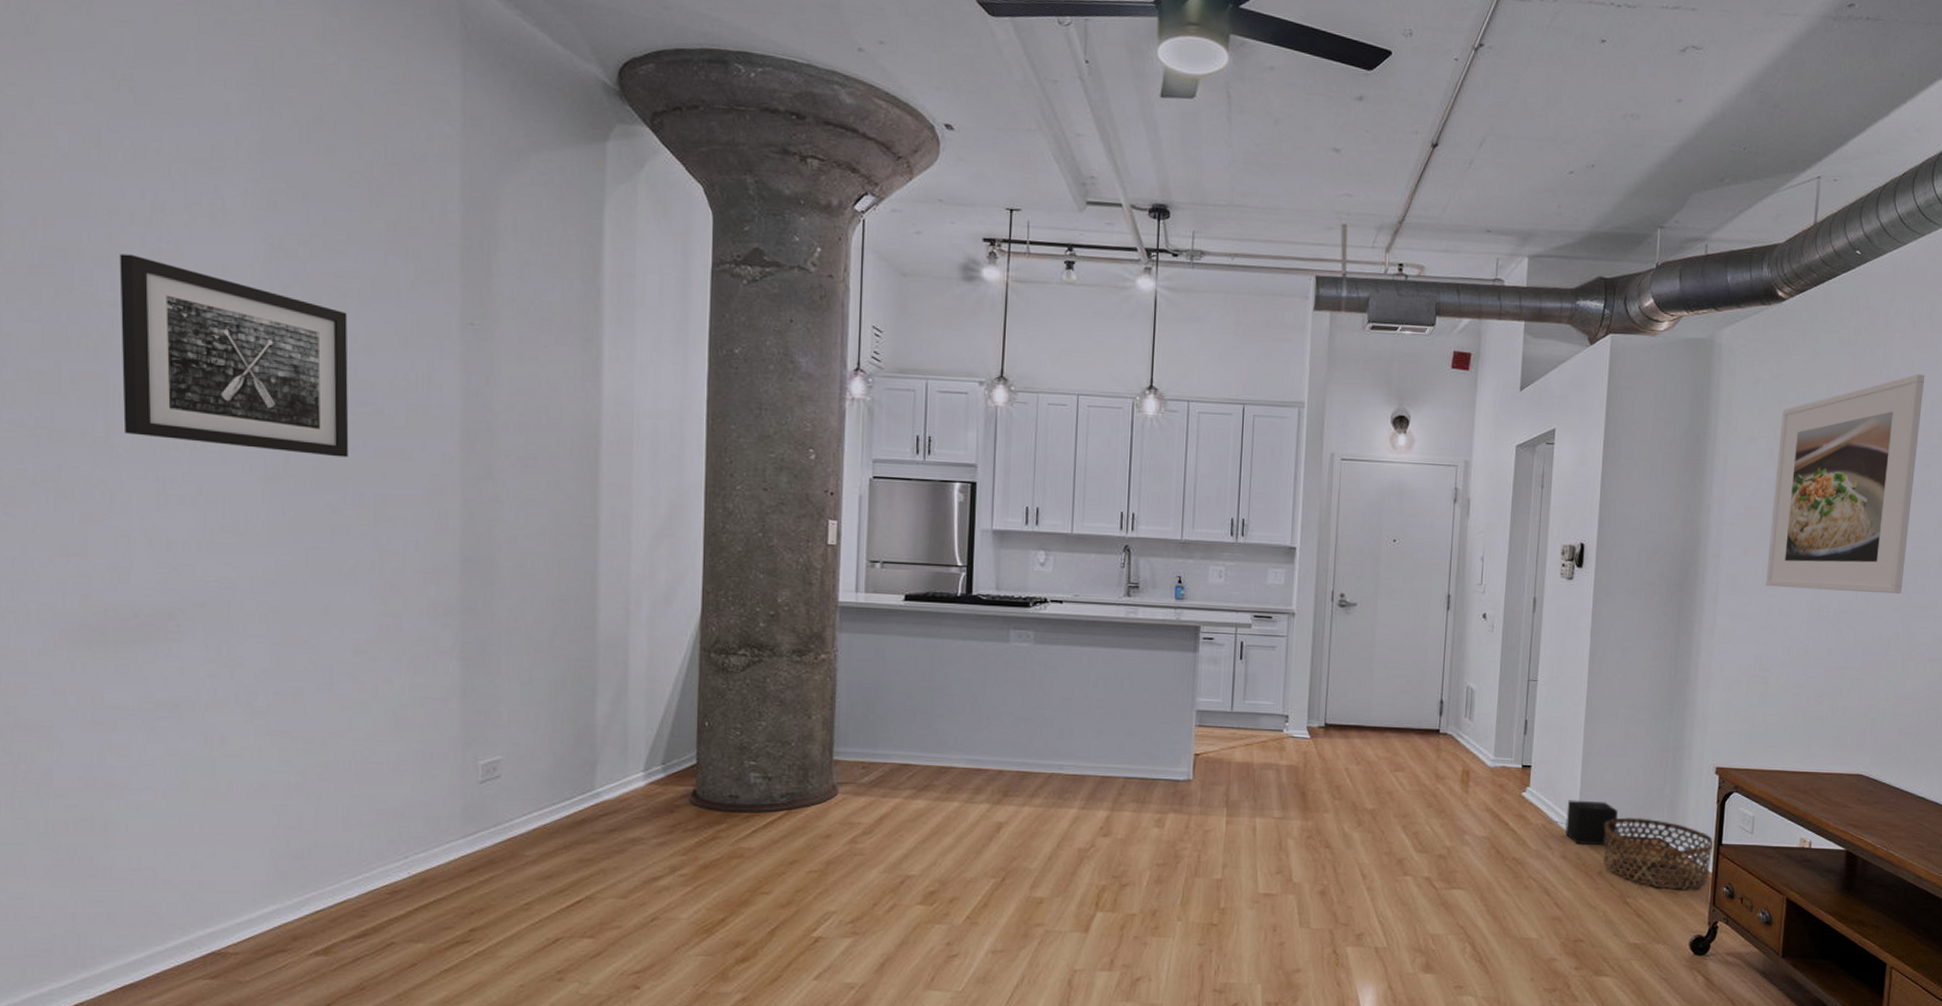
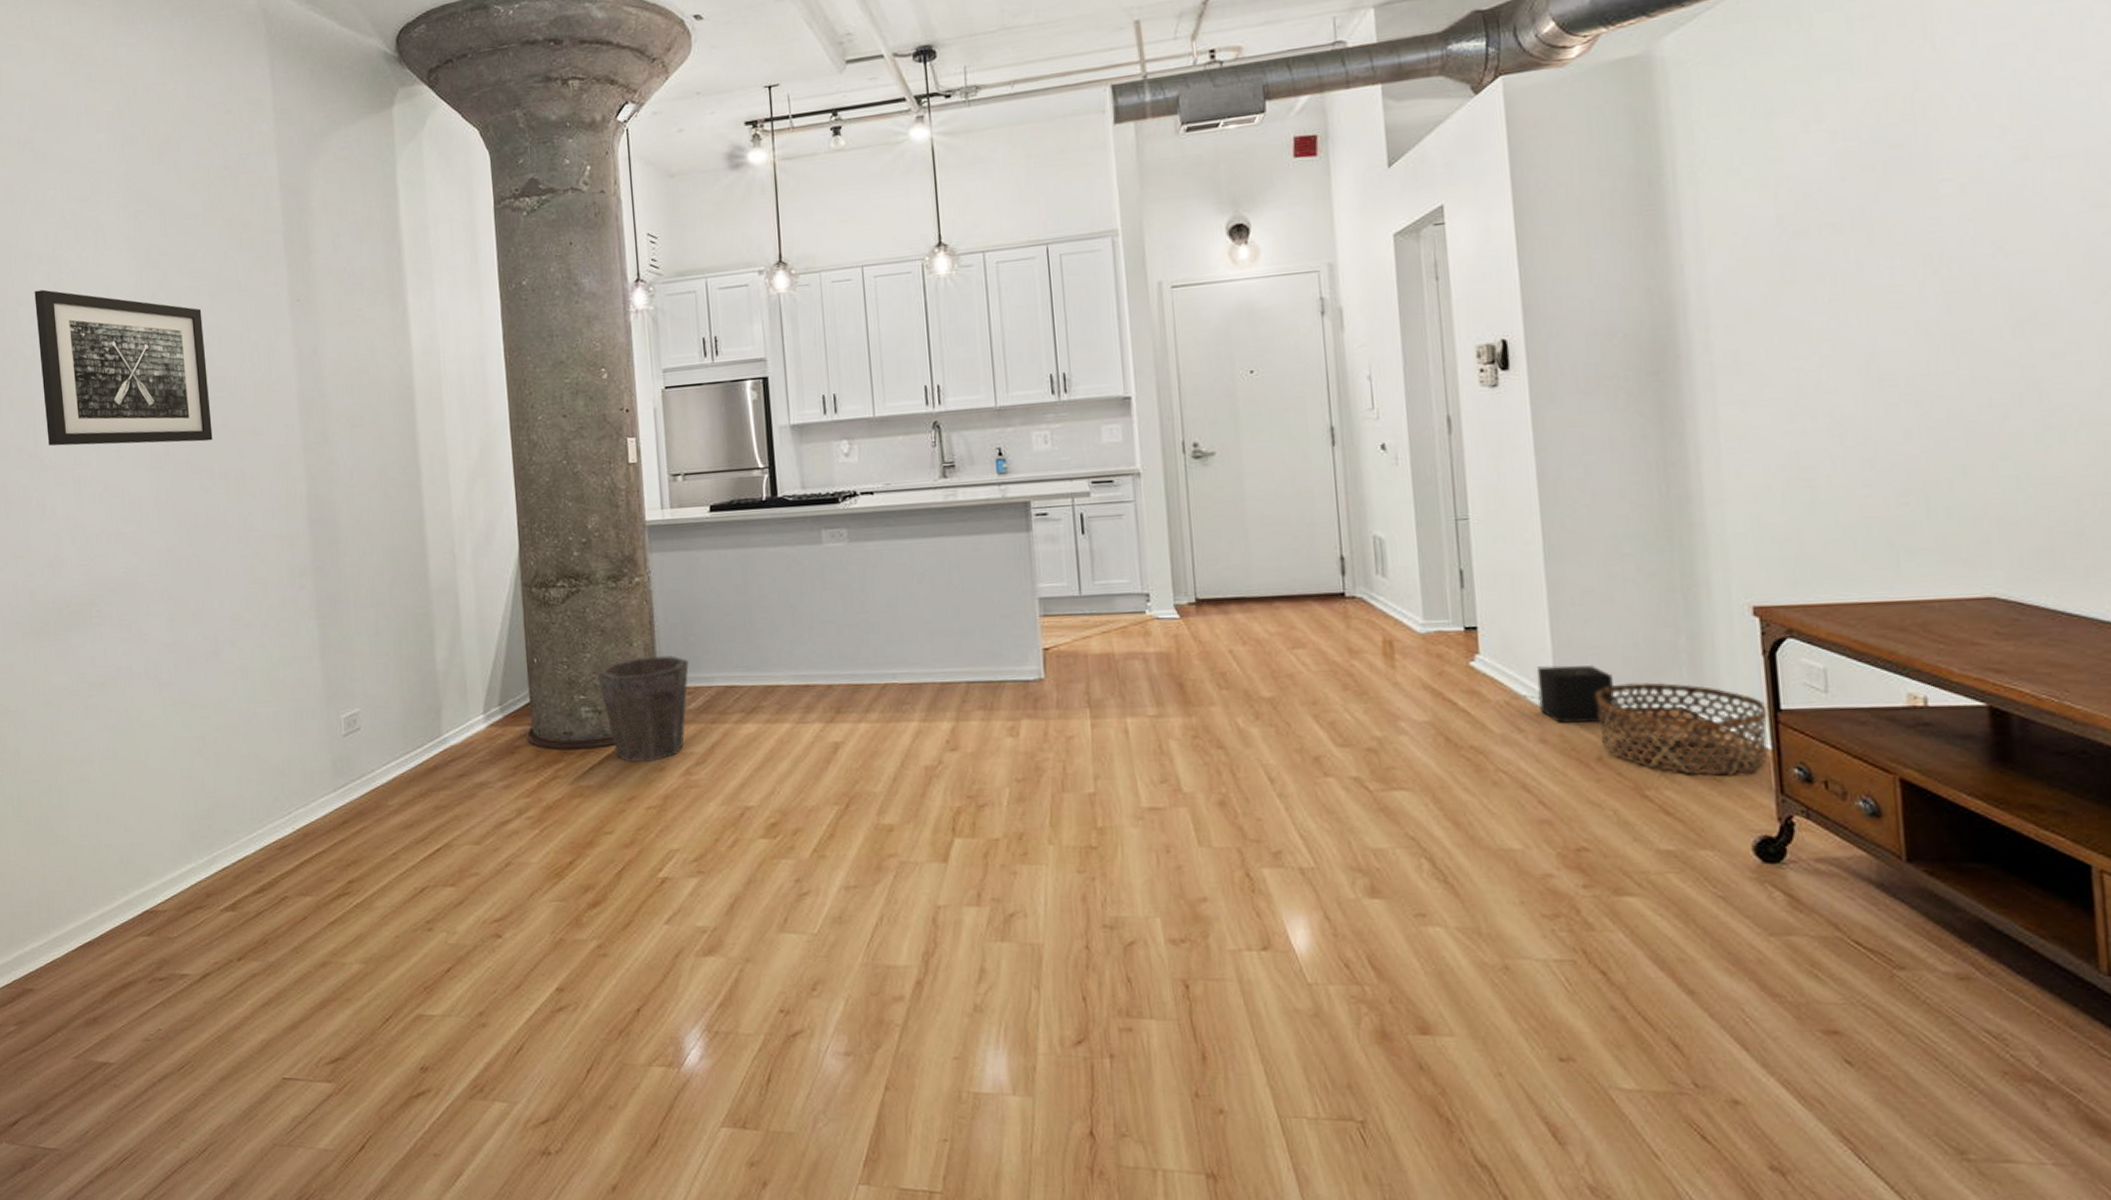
waste bin: none [771,730,866,828] -> present [597,655,689,762]
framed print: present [1766,374,1924,595] -> none [1772,36,2015,358]

